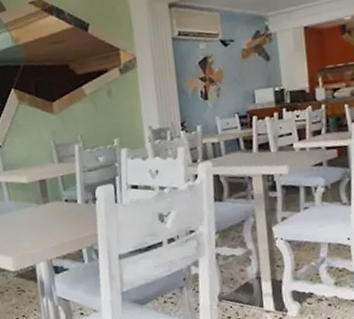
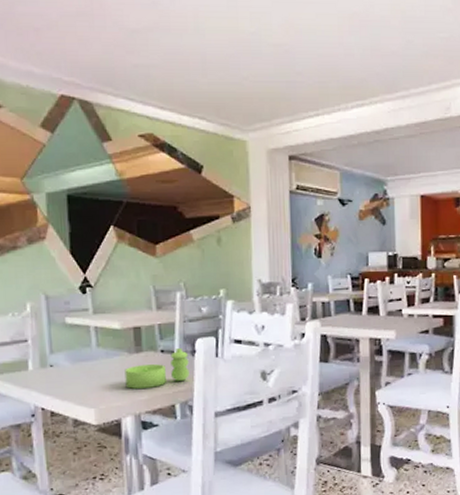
sugar bowl: none [35,196,93,237] -> present [124,347,190,389]

